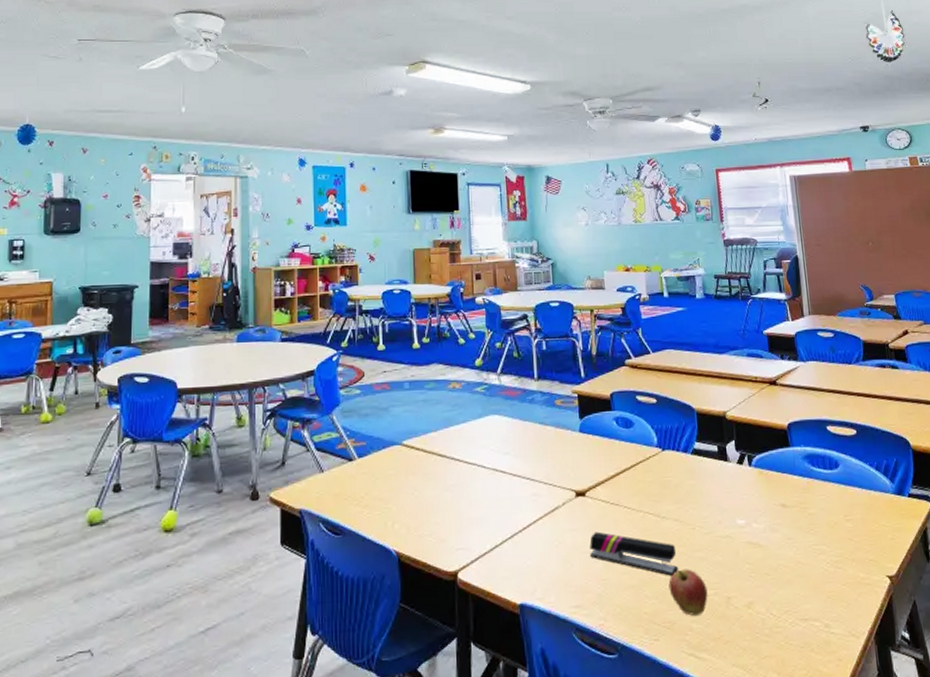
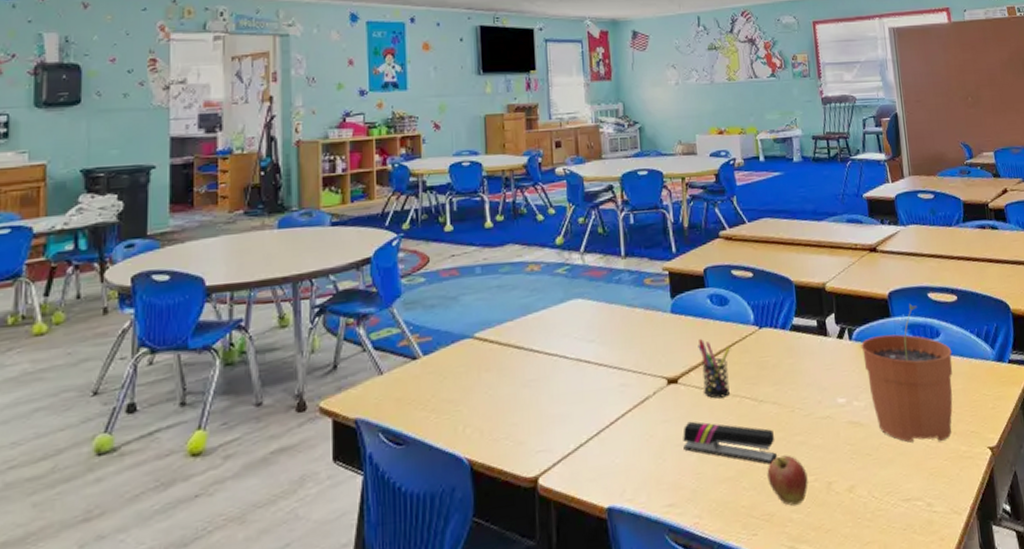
pen holder: none [604,456,635,513] -> present [698,338,731,399]
plant pot: none [760,435,852,568] -> present [861,303,953,443]

